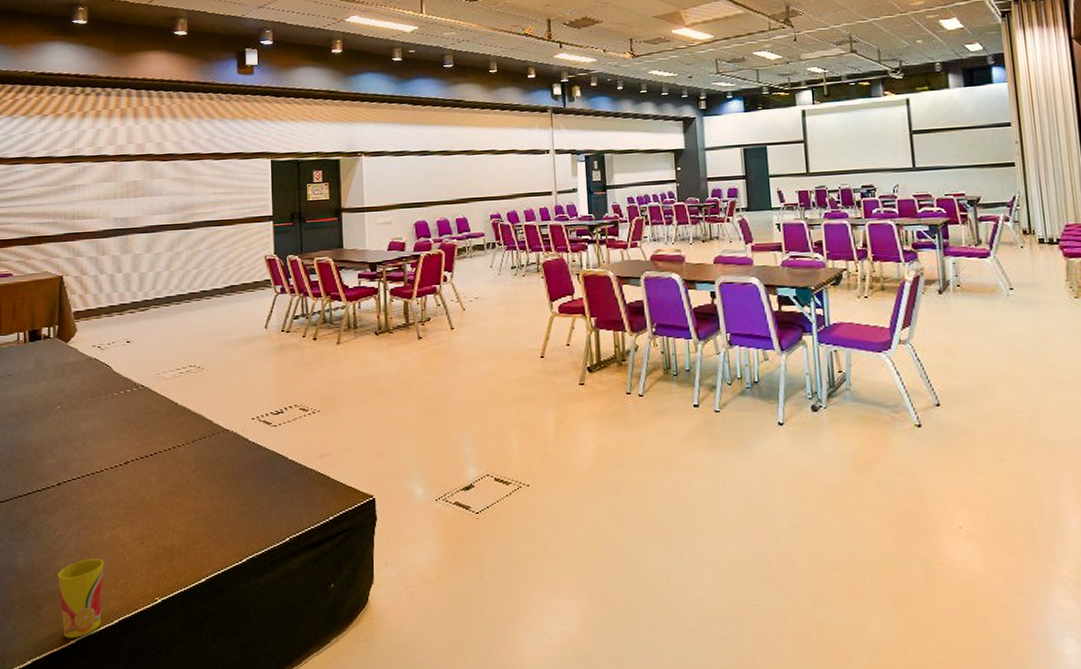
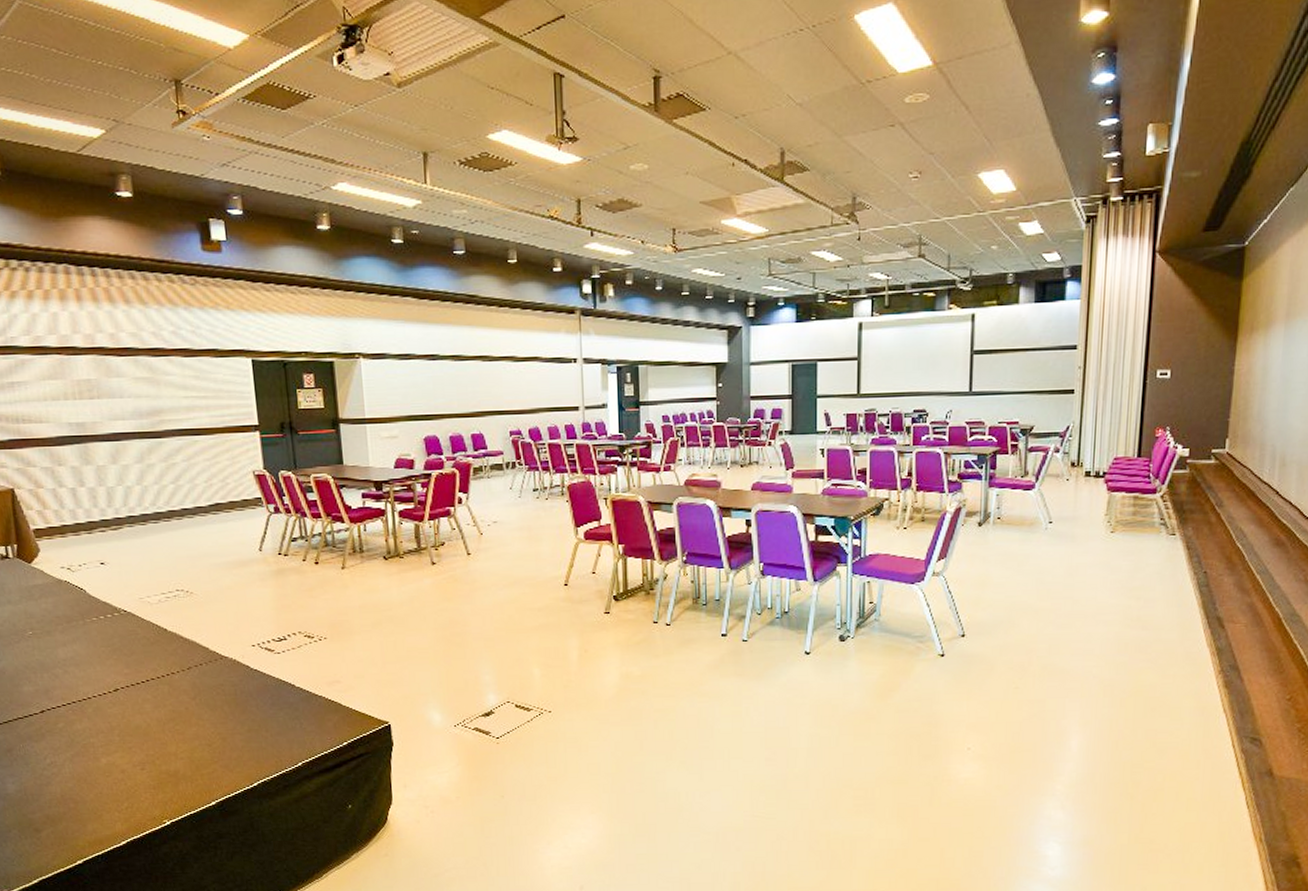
cup: present [58,558,104,638] -> none [54,784,108,859]

